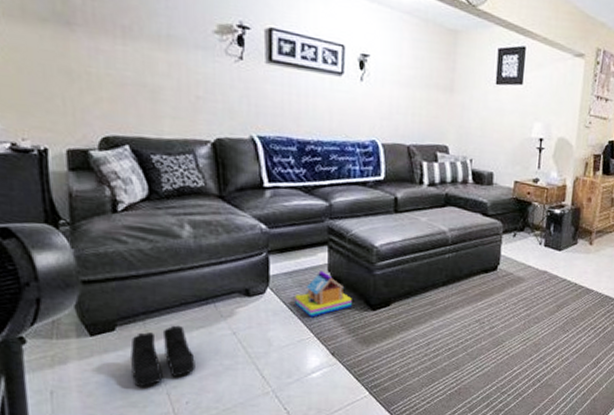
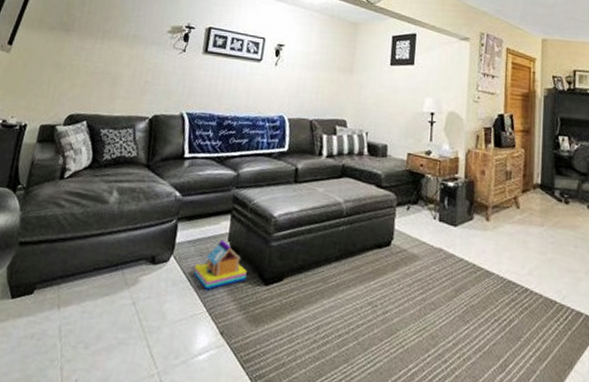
boots: present [130,325,195,386] -> none [34,291,94,358]

